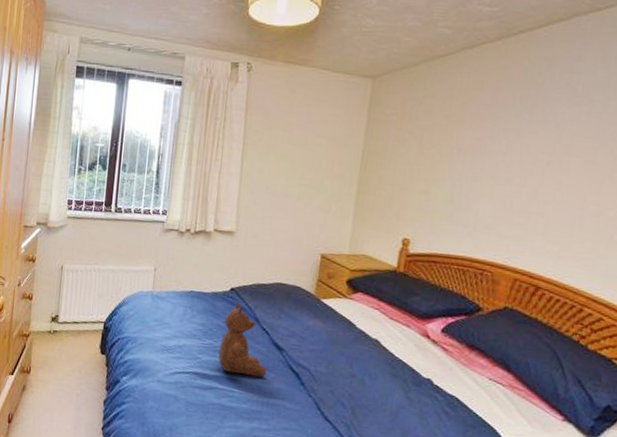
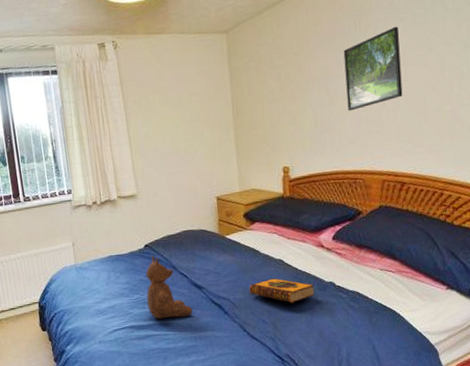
hardback book: none [333,358,410,392] -> present [249,278,315,303]
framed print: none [492,109,571,194] -> present [343,26,403,112]

